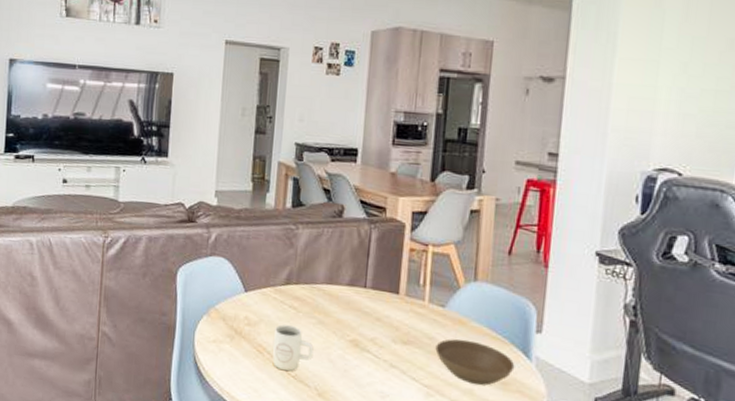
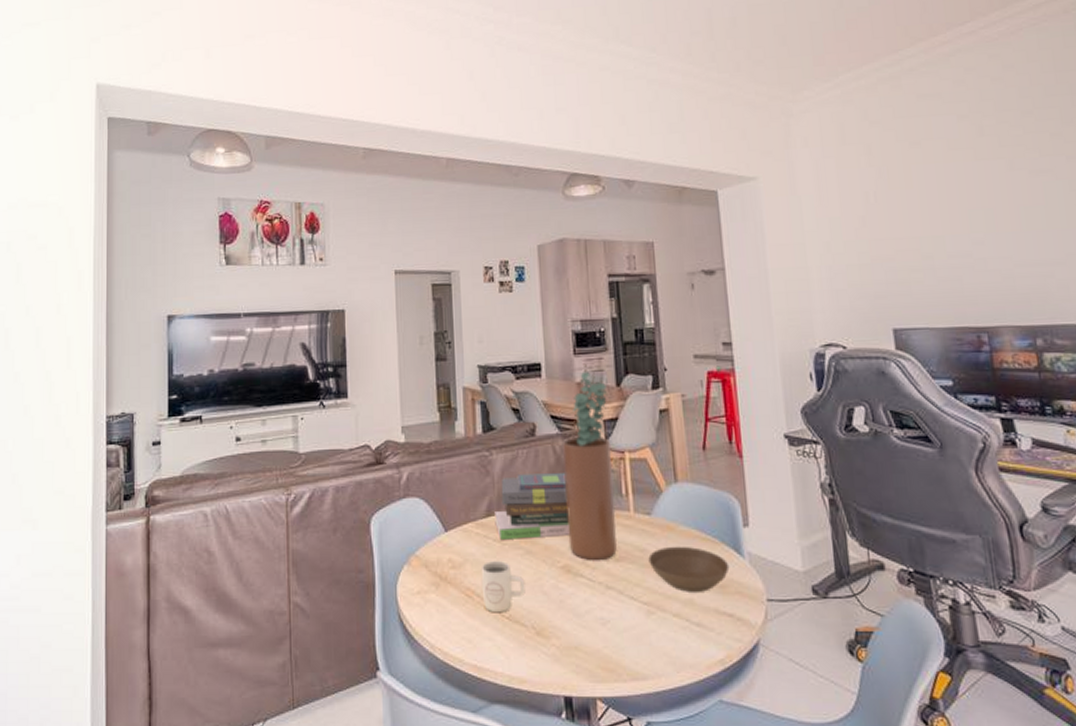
books: none [292,251,367,313] -> present [494,473,570,539]
vase: none [360,154,420,341] -> present [563,363,617,560]

